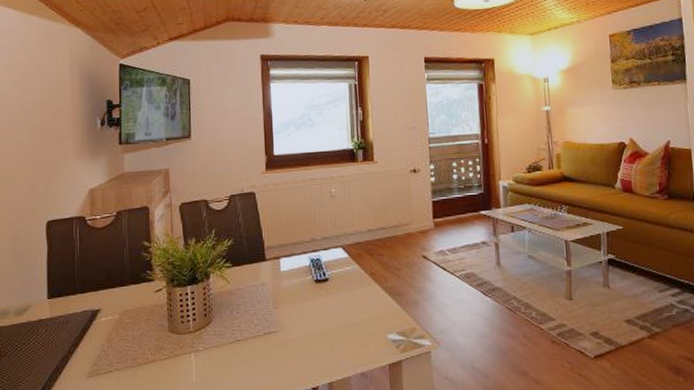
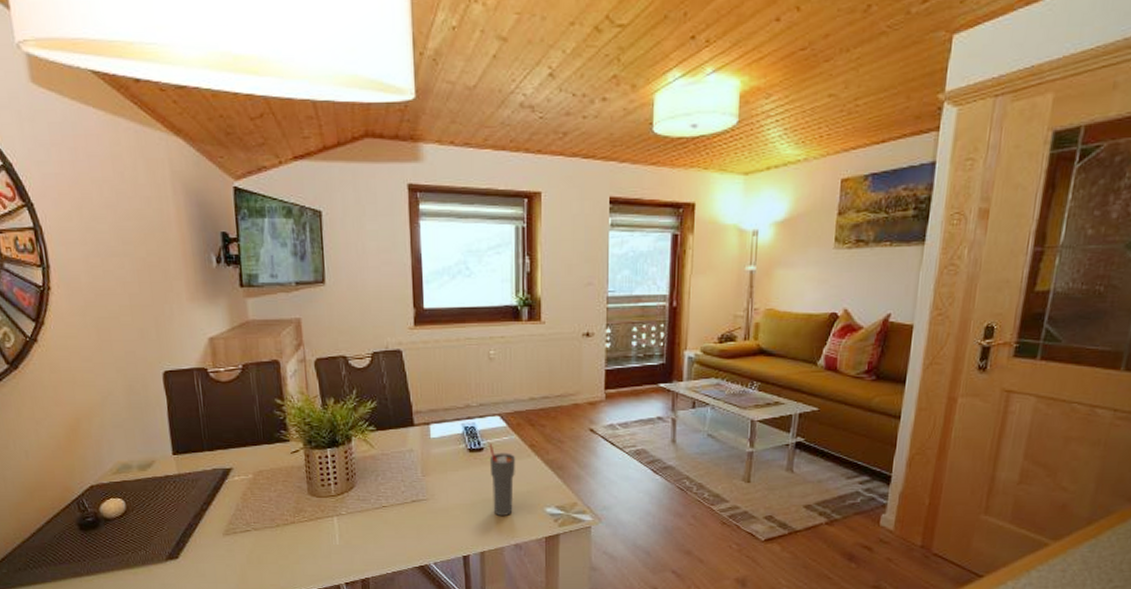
cup: none [333,273,358,344] -> present [489,443,516,516]

